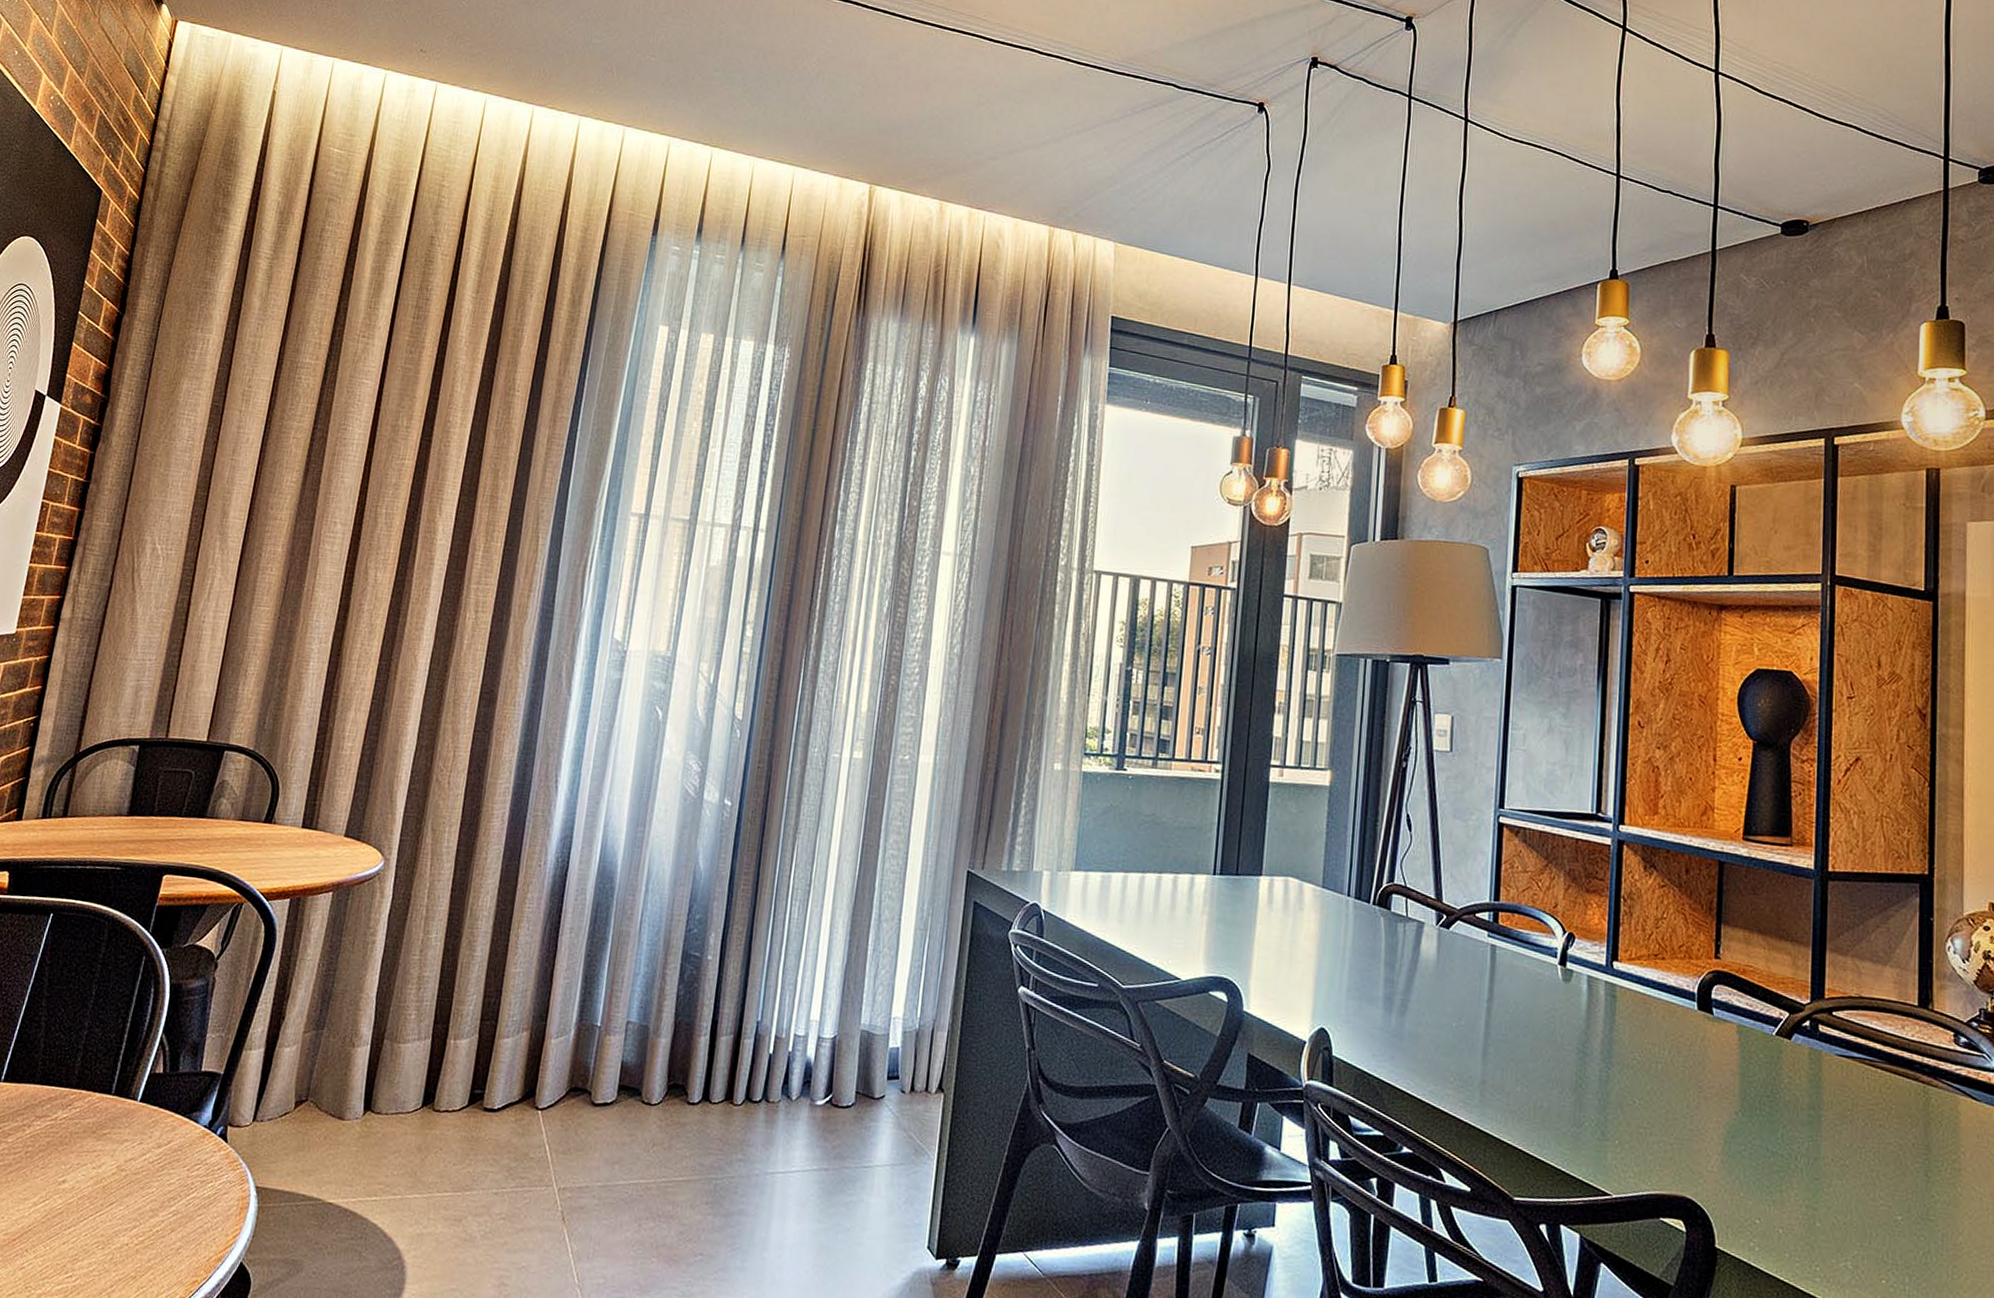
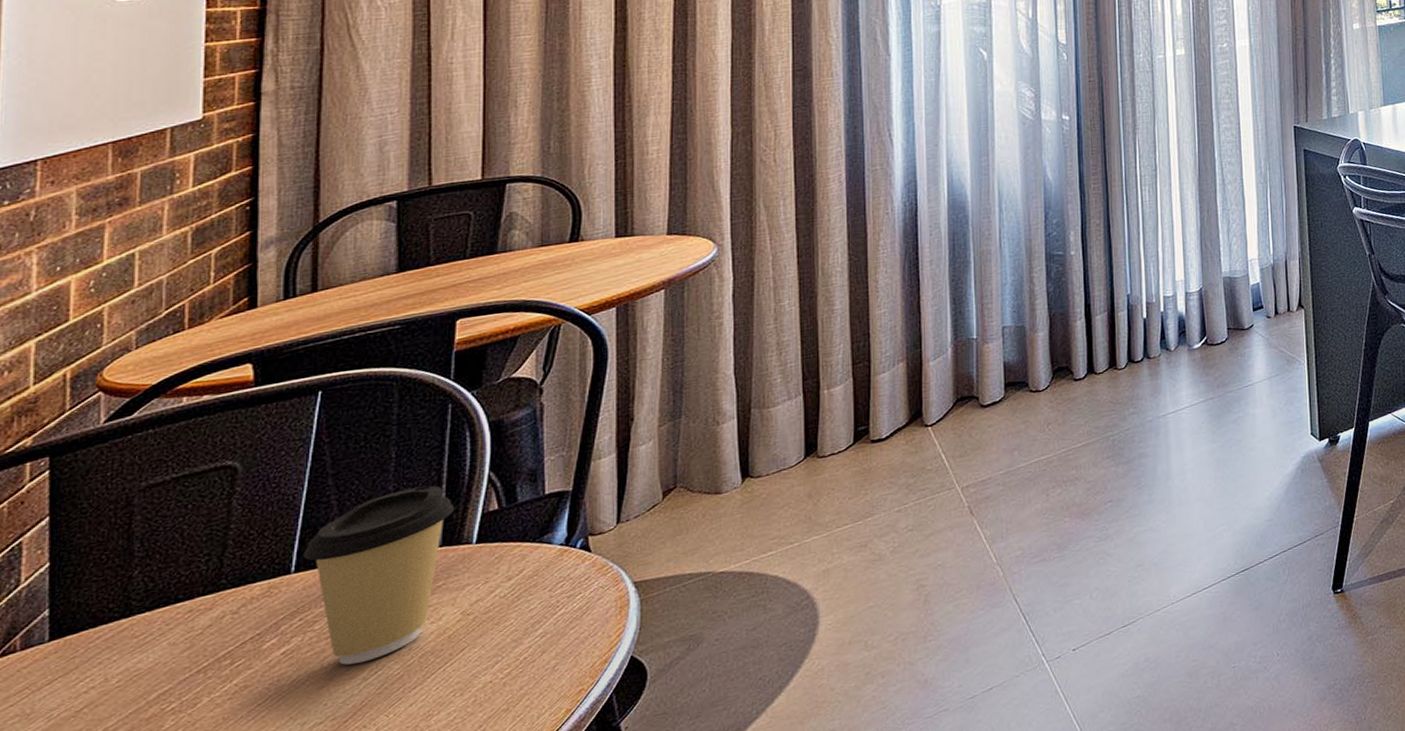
coffee cup: none [12,1029,130,1188] -> present [303,485,455,665]

